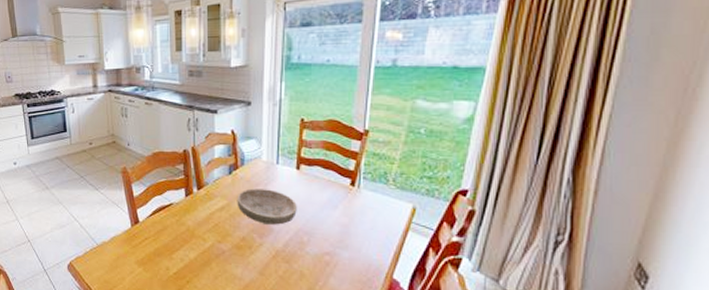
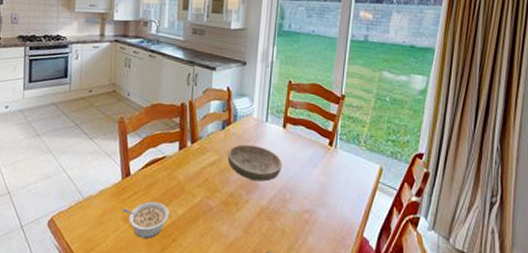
legume: none [135,246,182,280] -> present [122,201,170,239]

